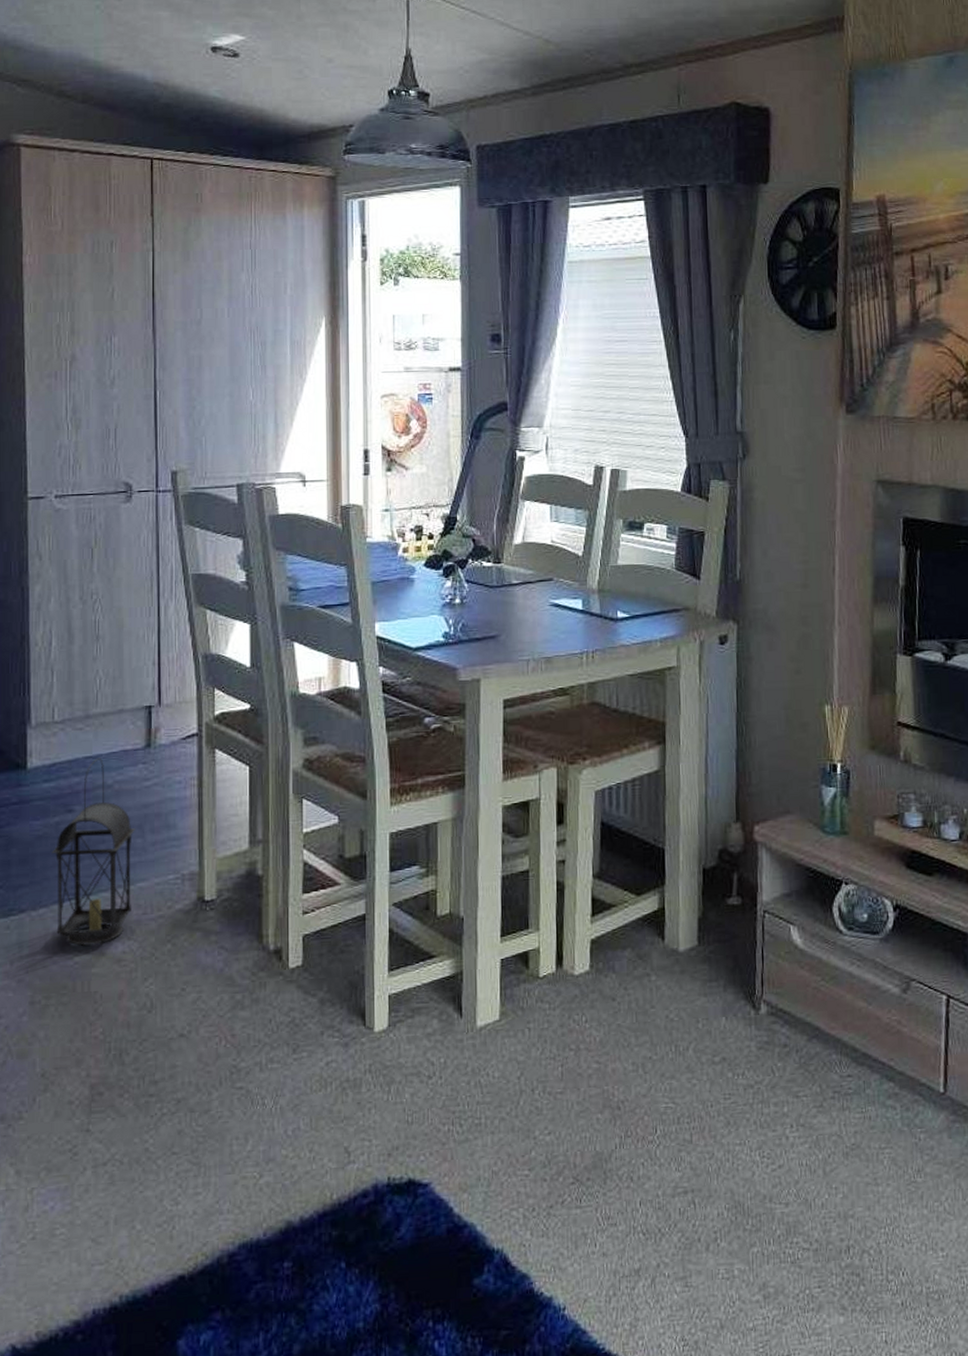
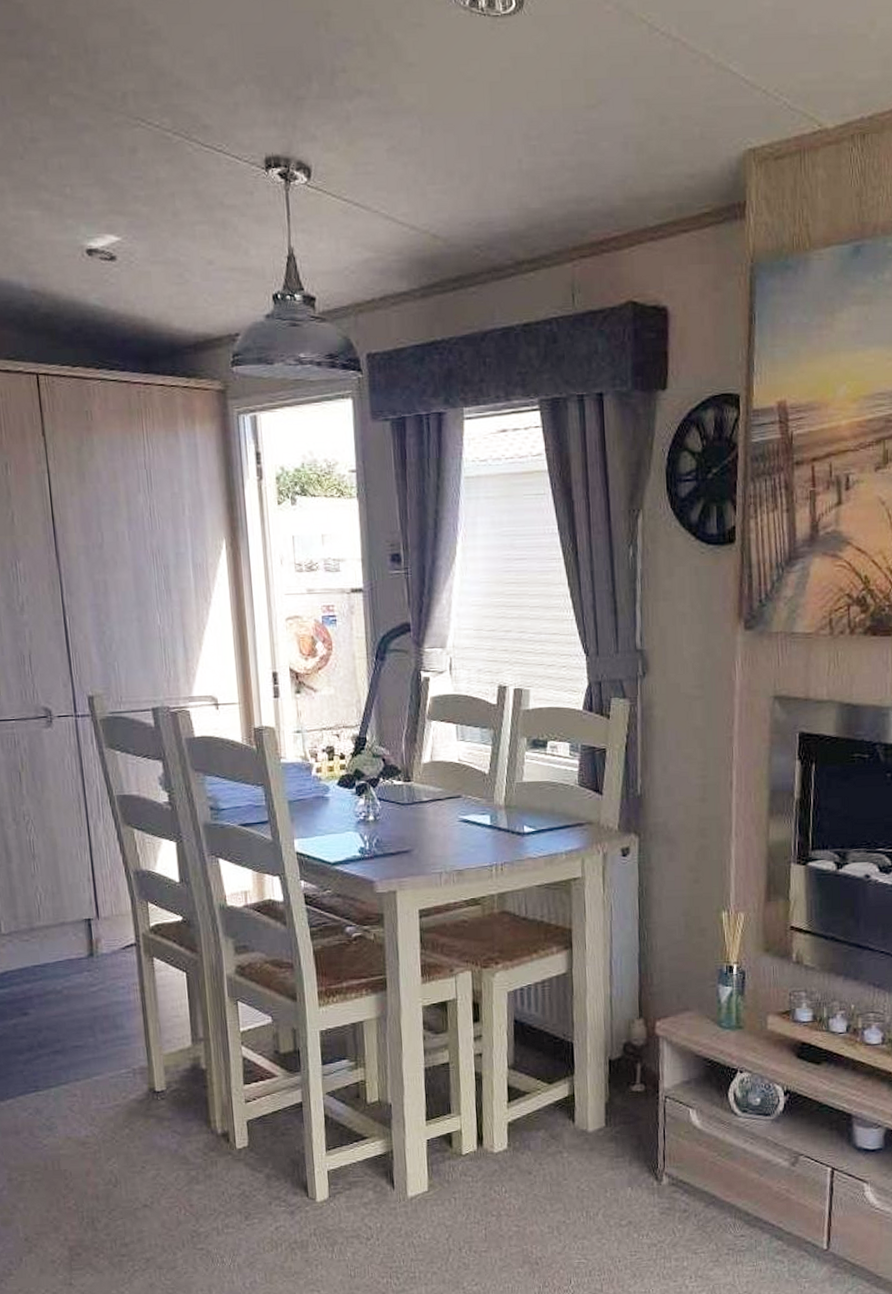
lantern: present [51,758,135,946] -> none [12,966,90,1131]

